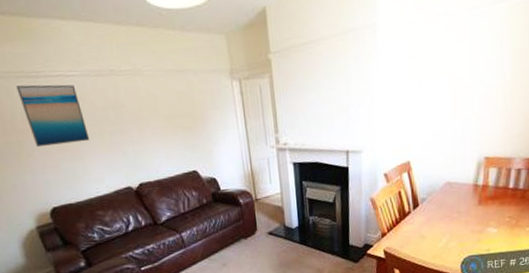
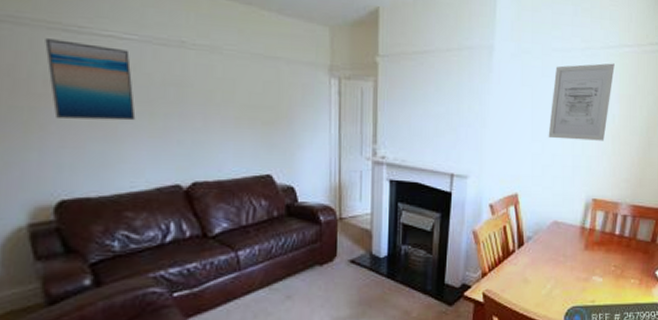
wall art: none [436,18,505,105] -> present [548,63,615,141]

